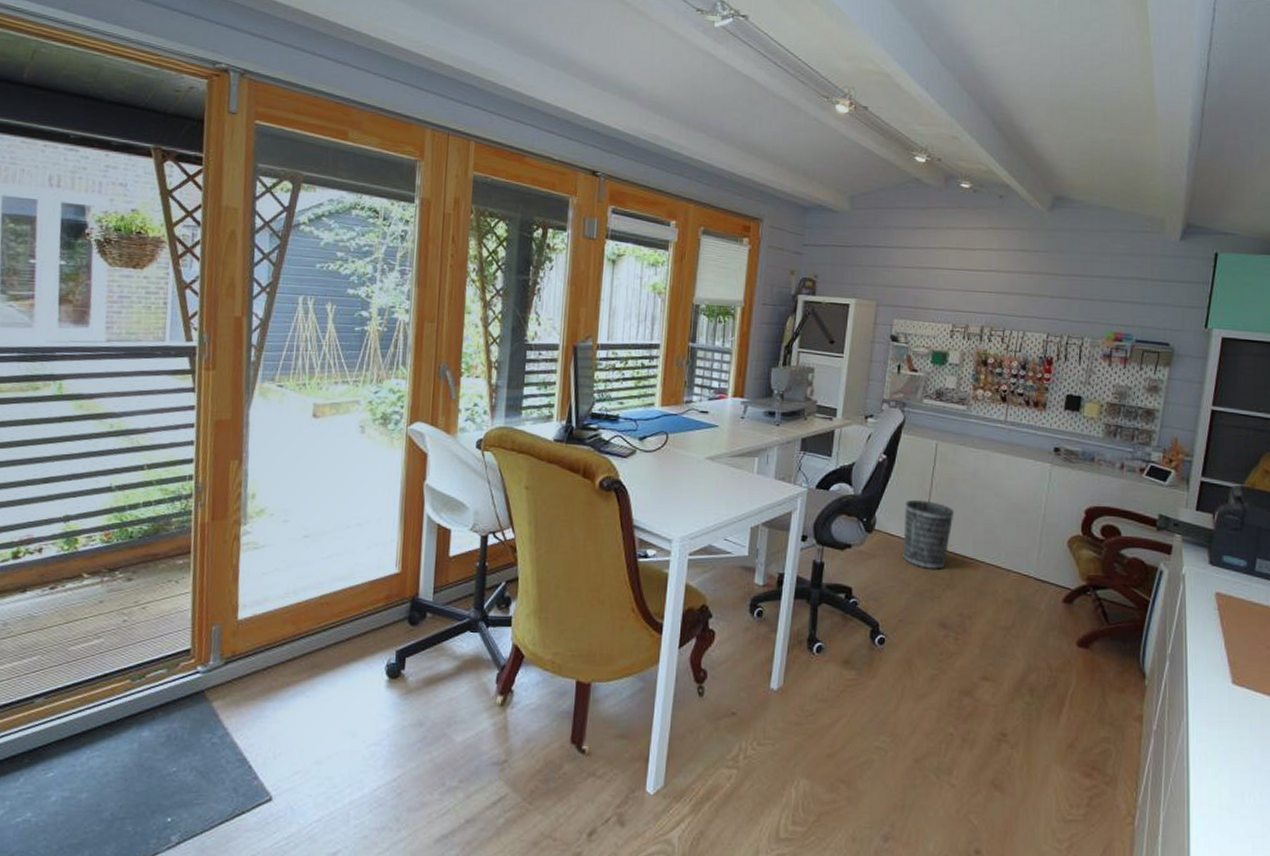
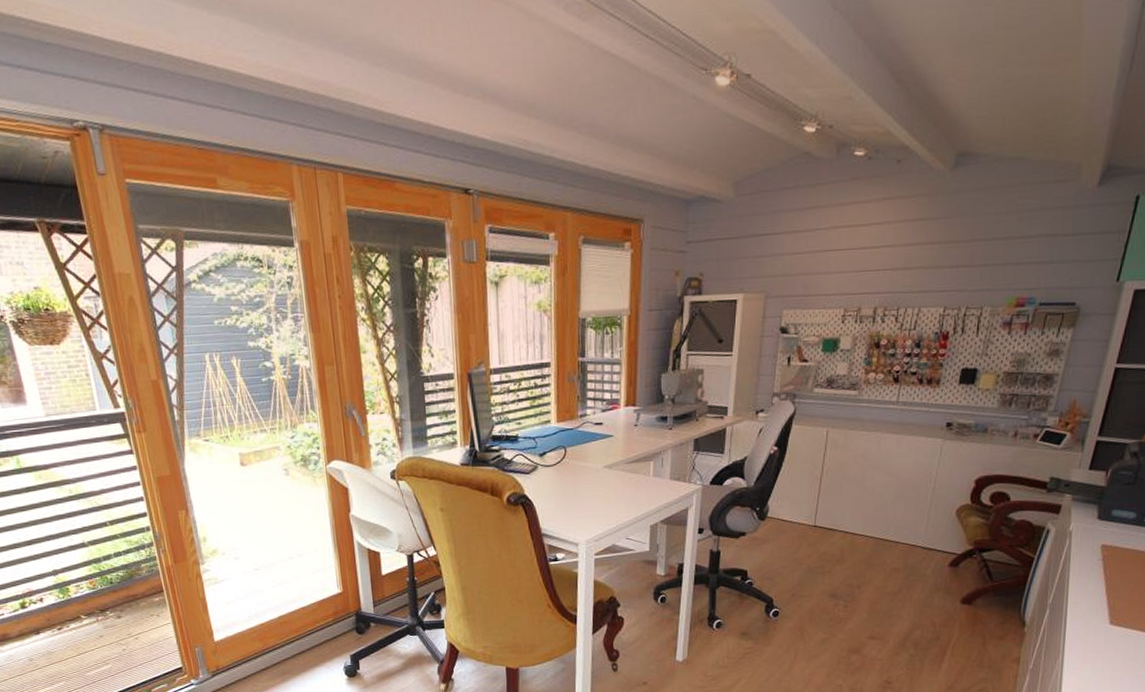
wastebasket: present [903,499,955,571] -> none [795,485,845,549]

